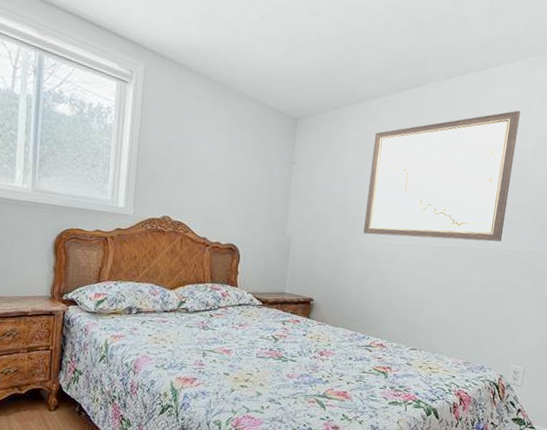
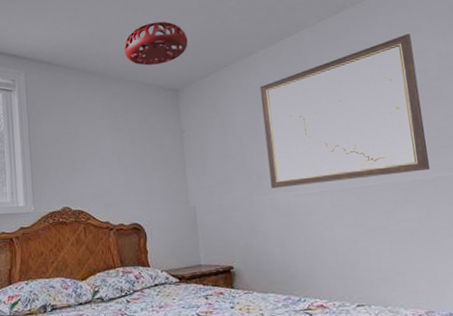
ceiling light: none [252,41,318,88] -> present [124,21,188,66]

